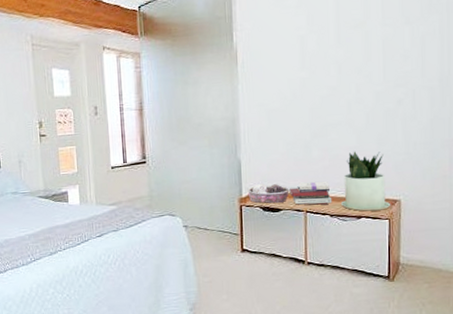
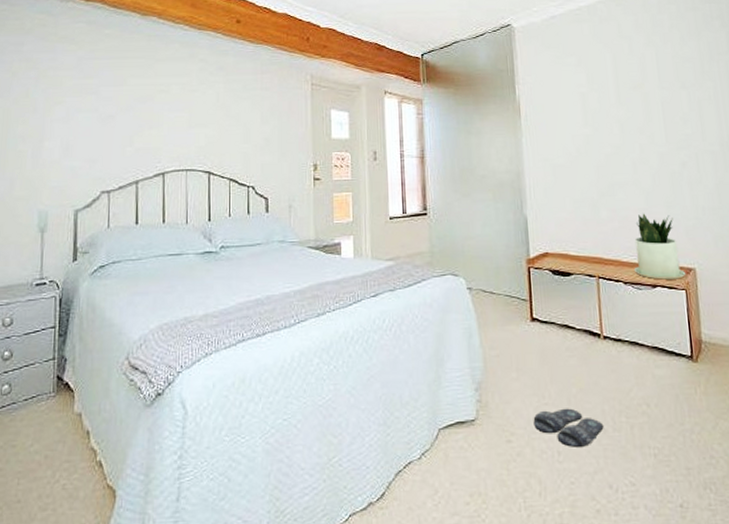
decorative basket: present [247,184,290,204] -> none [535,244,580,266]
books: present [289,181,332,205] -> none [579,244,625,271]

